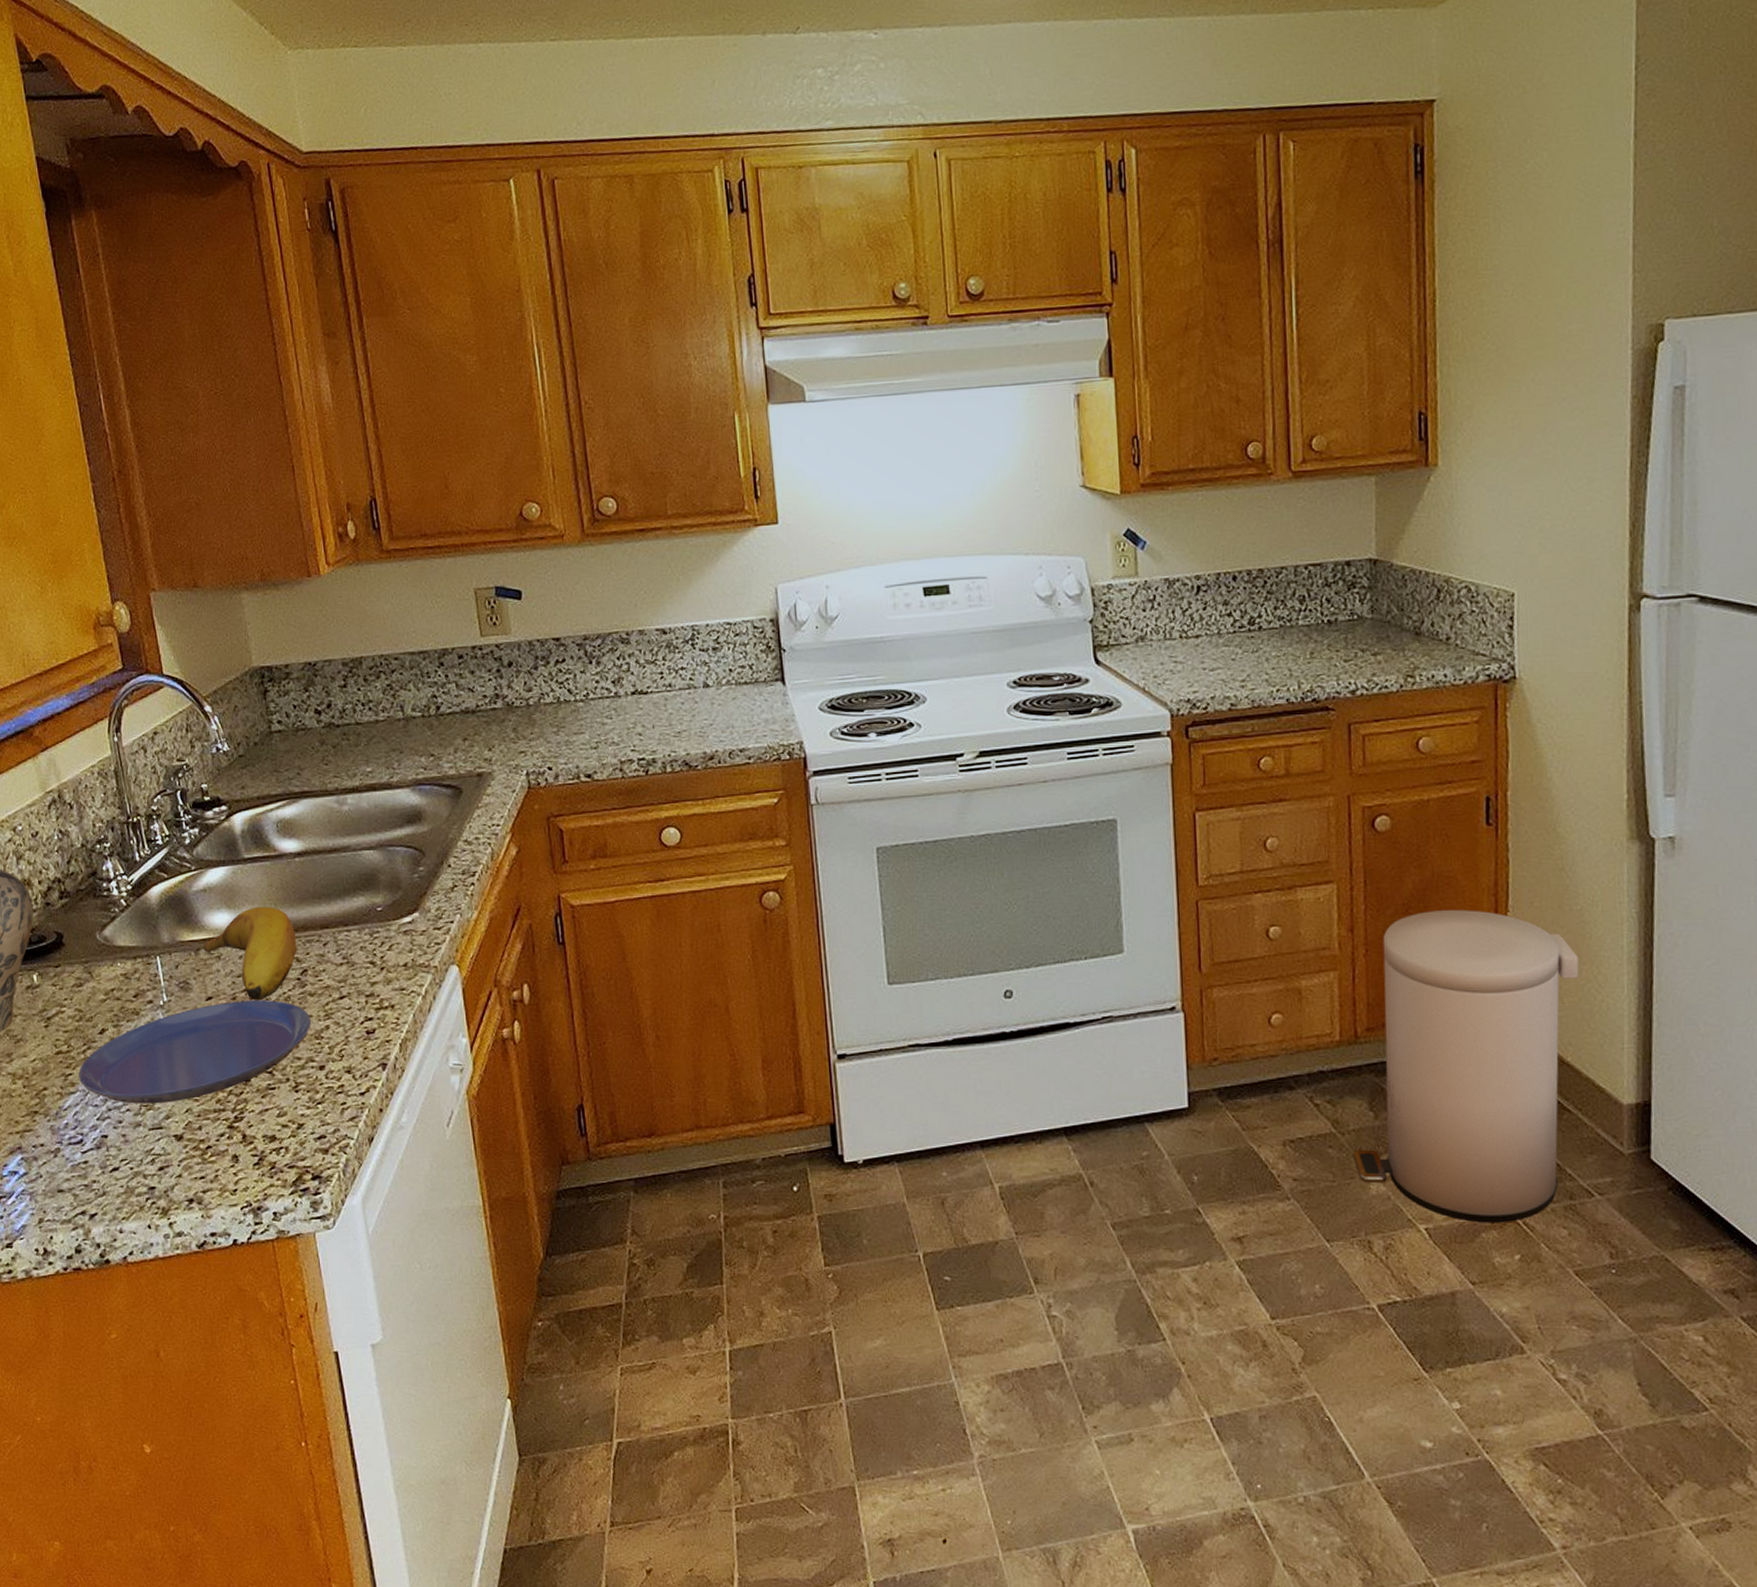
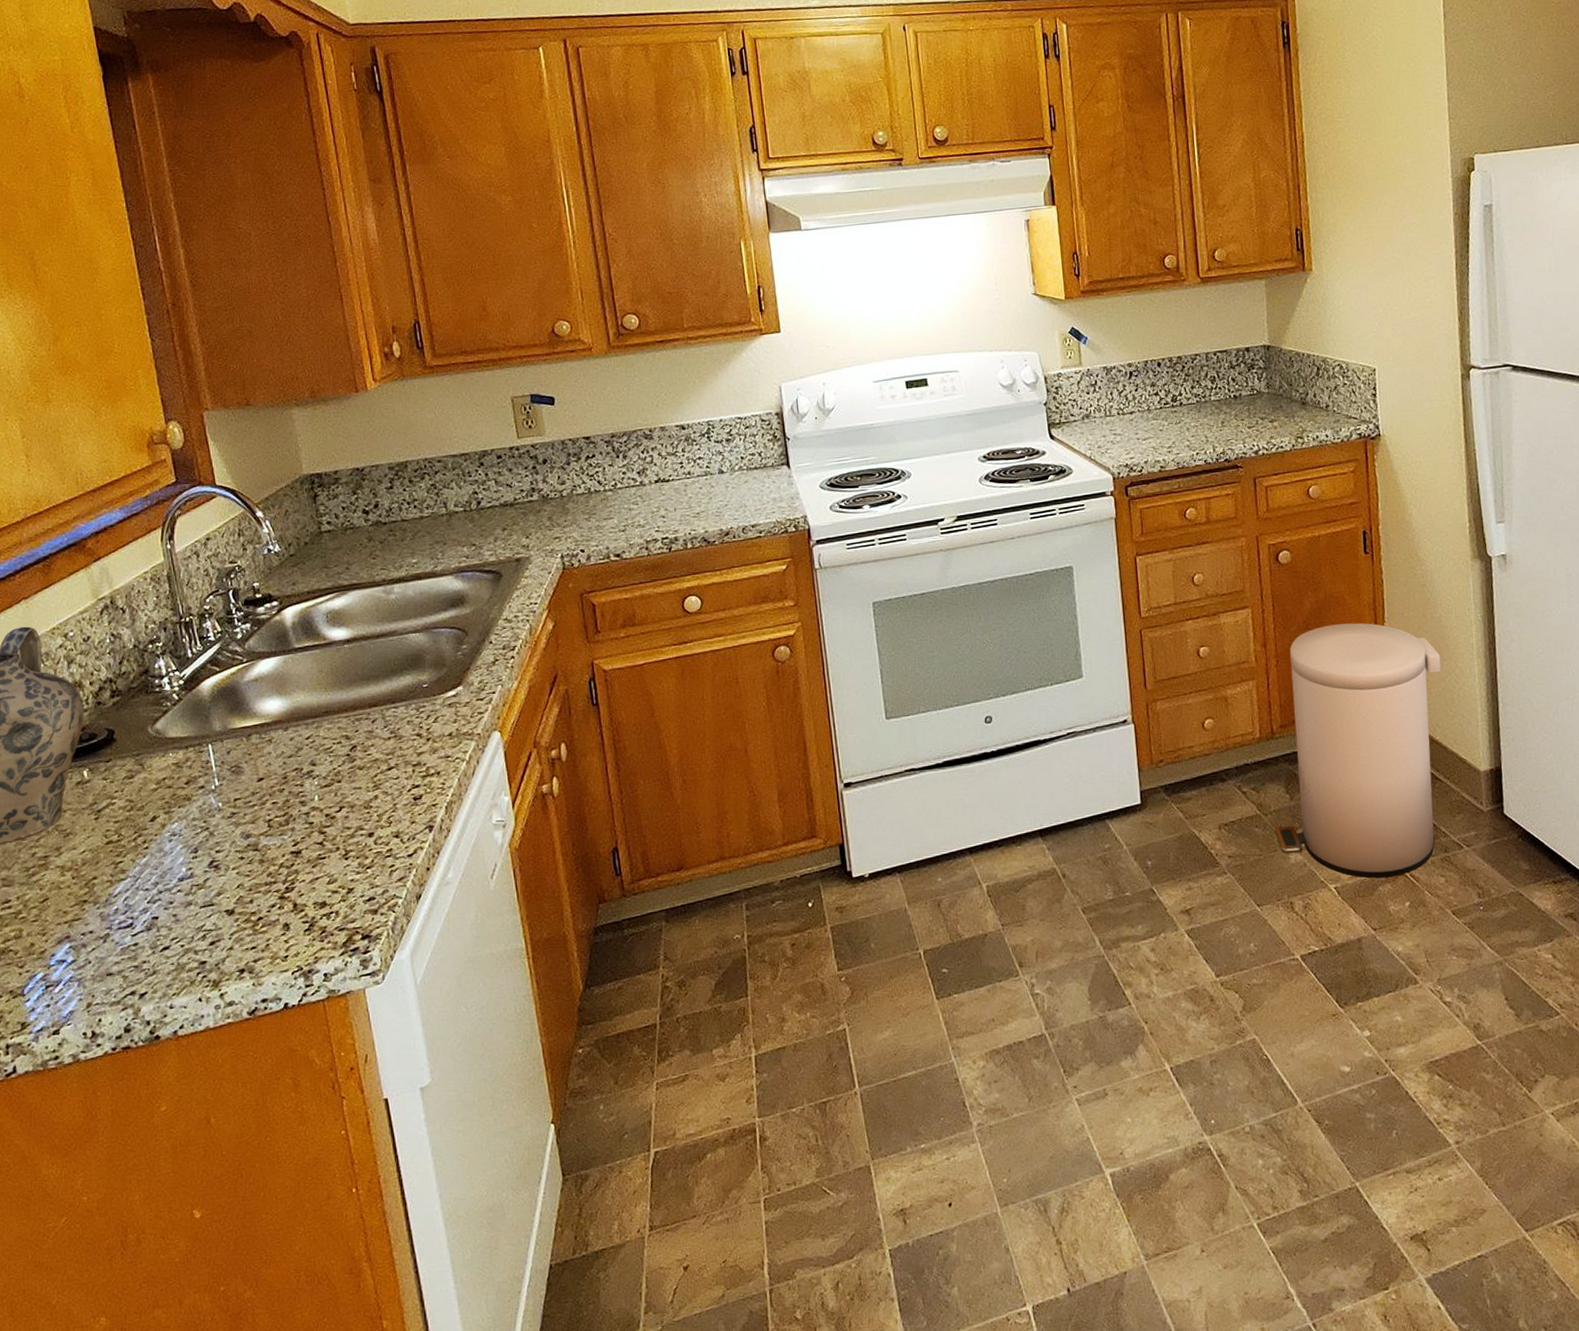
plate: present [78,1000,312,1104] -> none [129,776,361,885]
fruit: present [204,906,297,1001] -> none [255,690,347,778]

